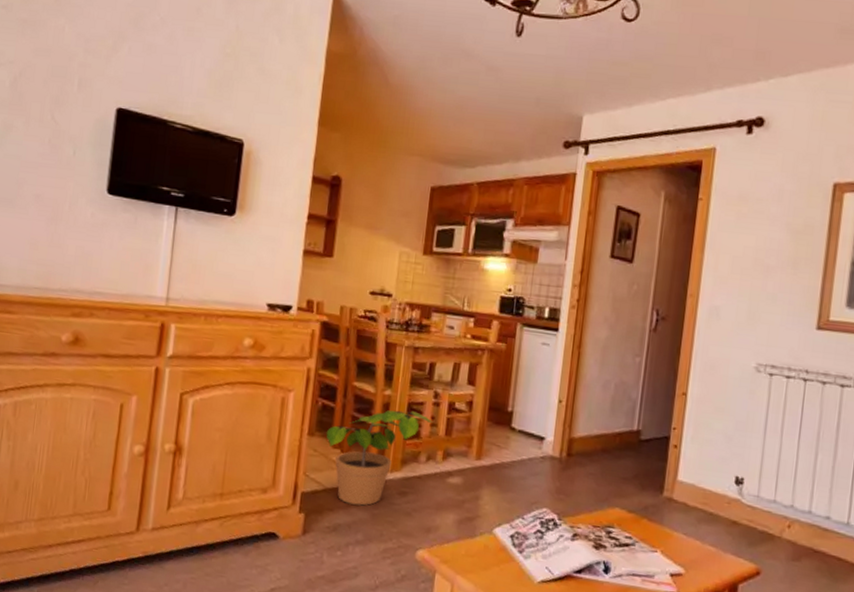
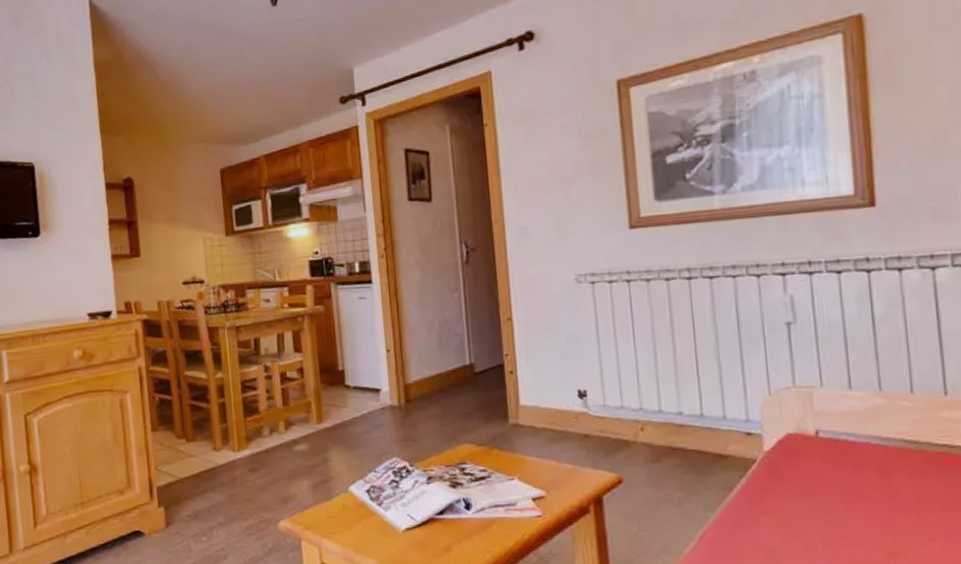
potted plant: present [326,410,434,506] -> none [168,388,269,489]

